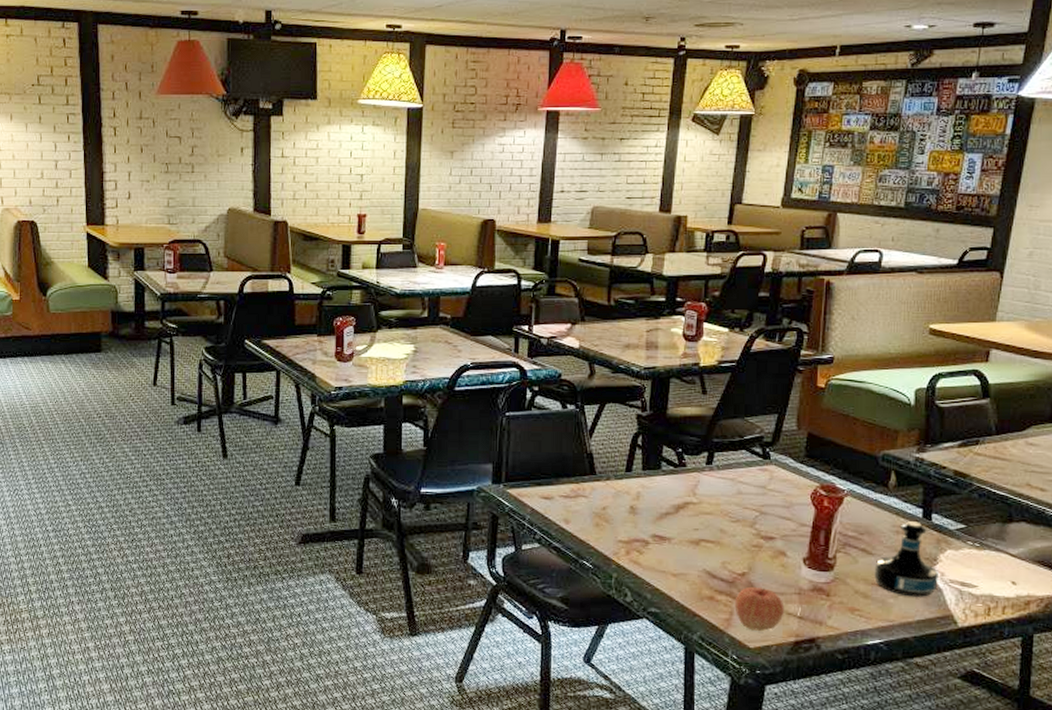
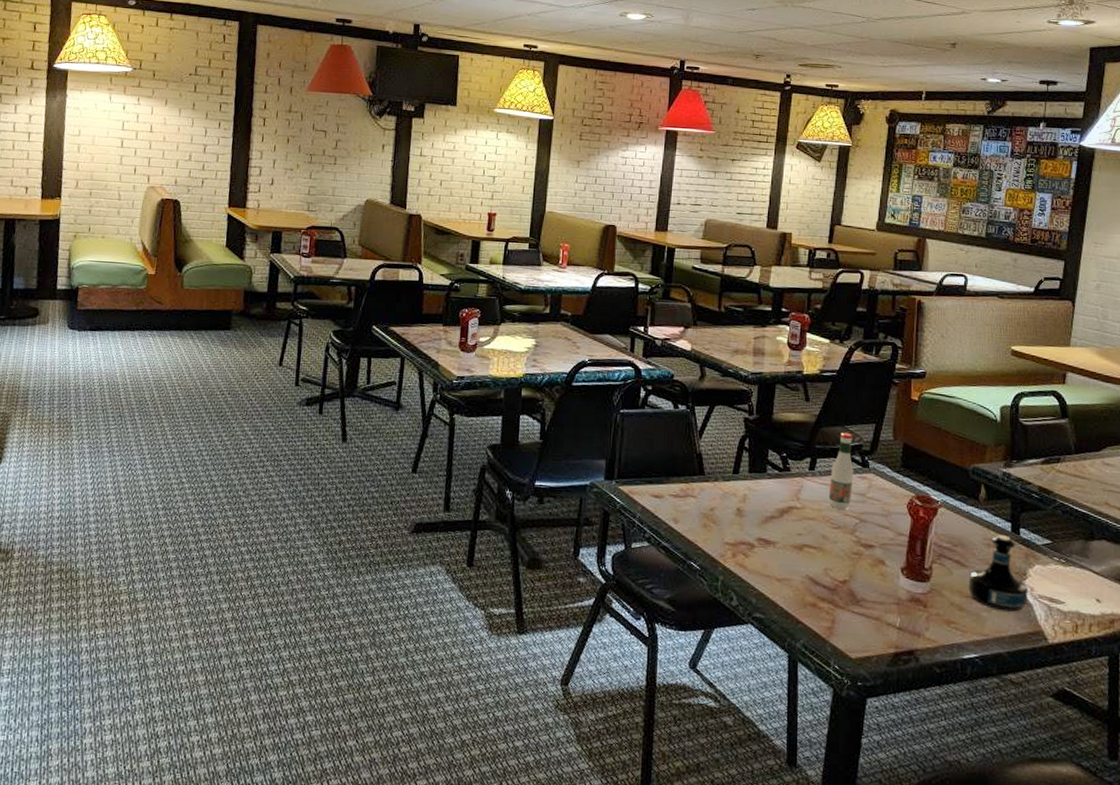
tabasco sauce: none [726,424,754,502] -> present [828,432,854,509]
apple: present [734,587,785,632] -> none [836,595,884,642]

